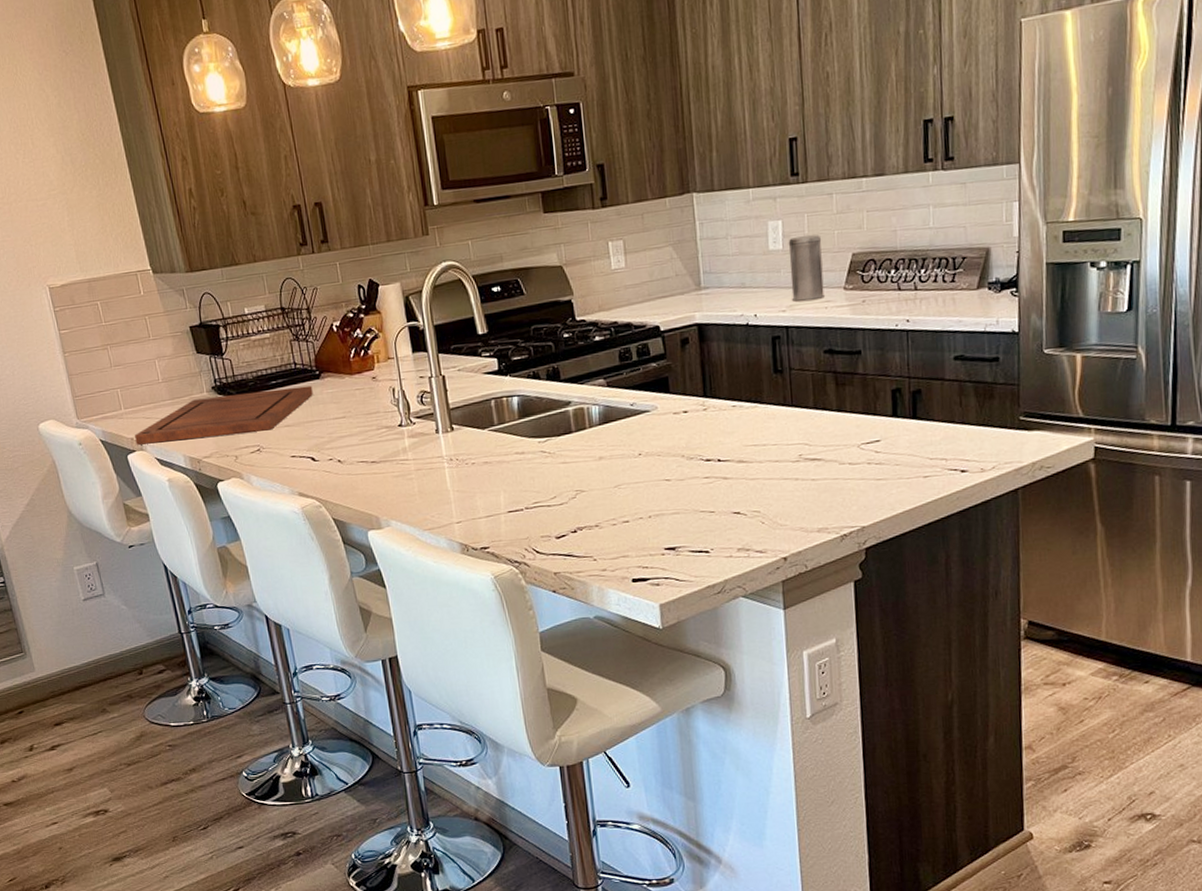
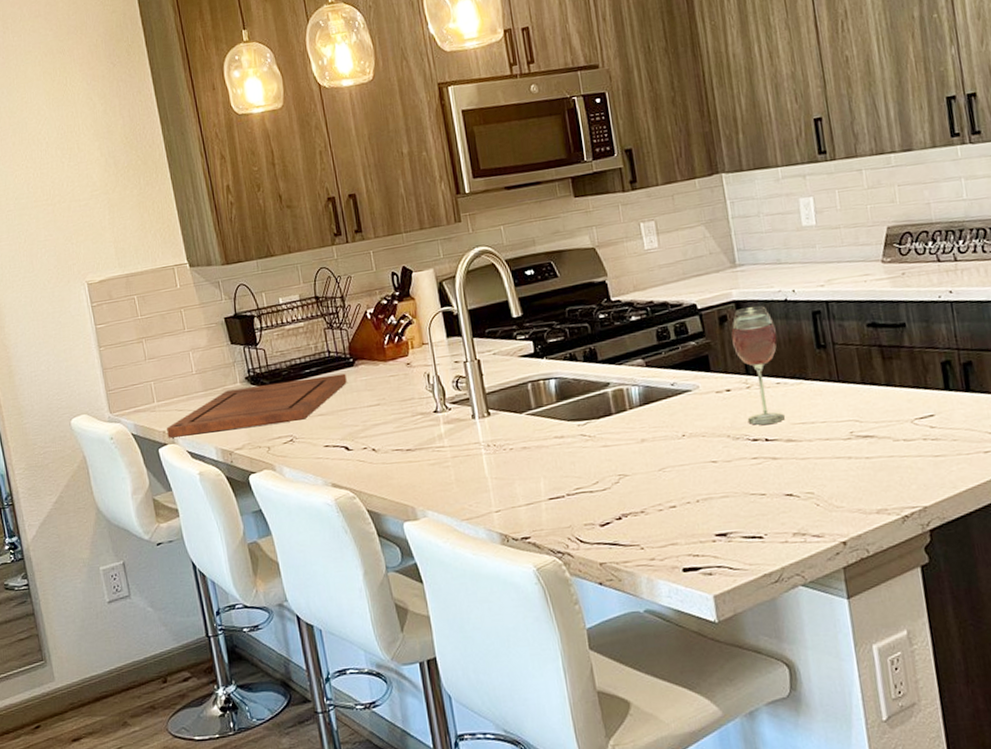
wineglass: none [692,329,738,446] -> present [731,306,785,425]
canister: present [788,234,825,303] -> none [821,209,863,277]

